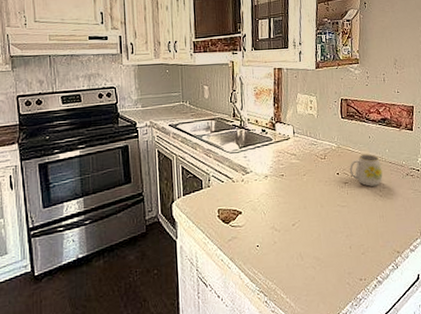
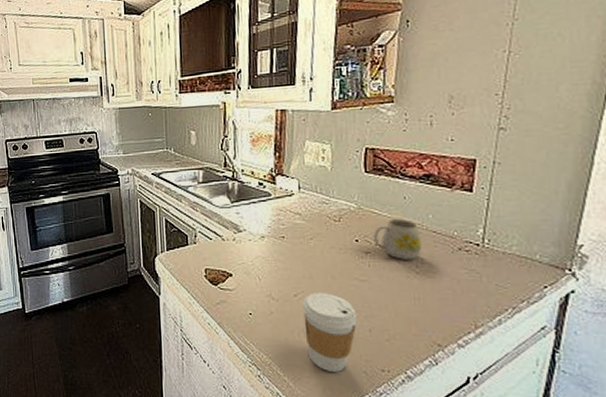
coffee cup: none [299,219,341,288] -> present [302,292,357,372]

